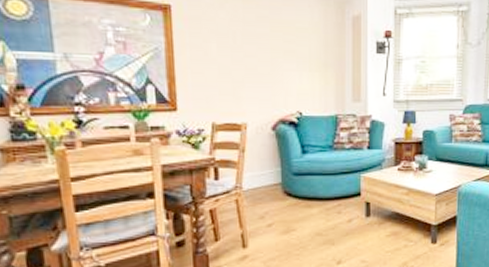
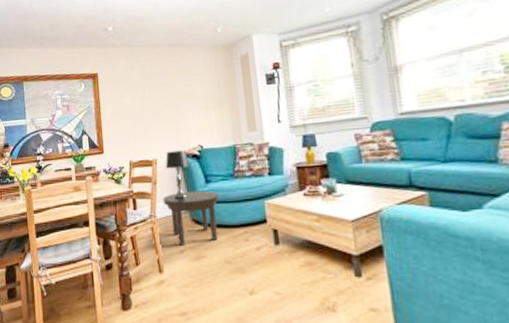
side table: none [251,161,316,219] -> present [162,190,220,246]
table lamp: none [258,115,285,169] -> present [166,150,189,199]

